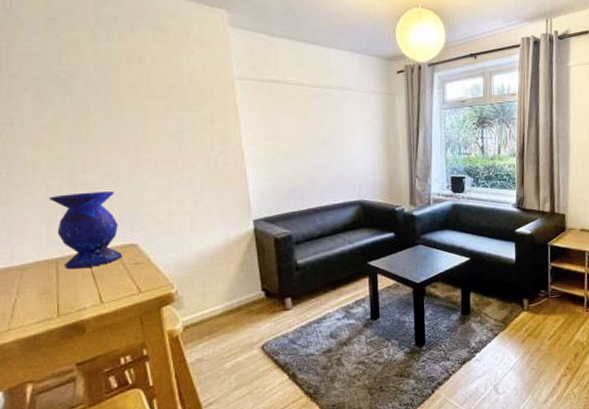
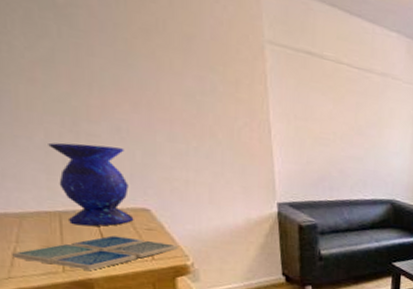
drink coaster: none [13,273,163,312] -> present [12,235,178,270]

